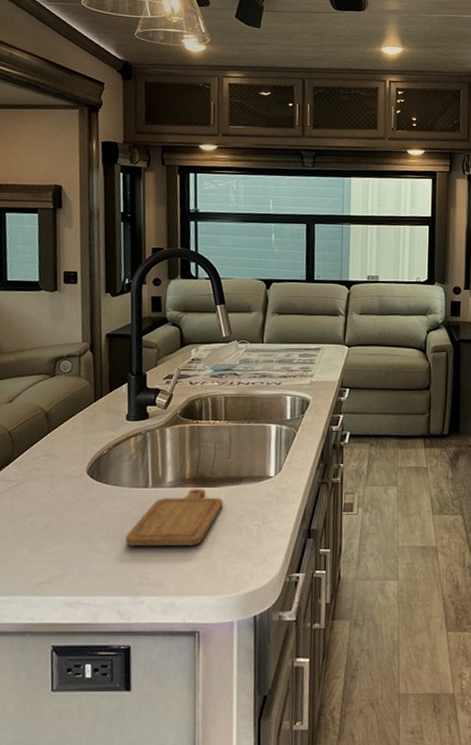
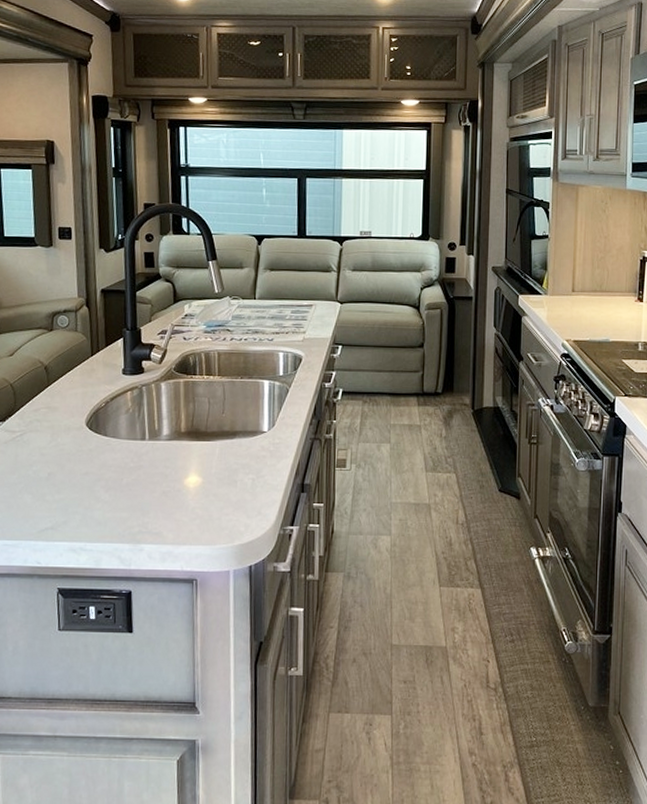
chopping board: present [126,489,223,547] -> none [125,442,218,497]

